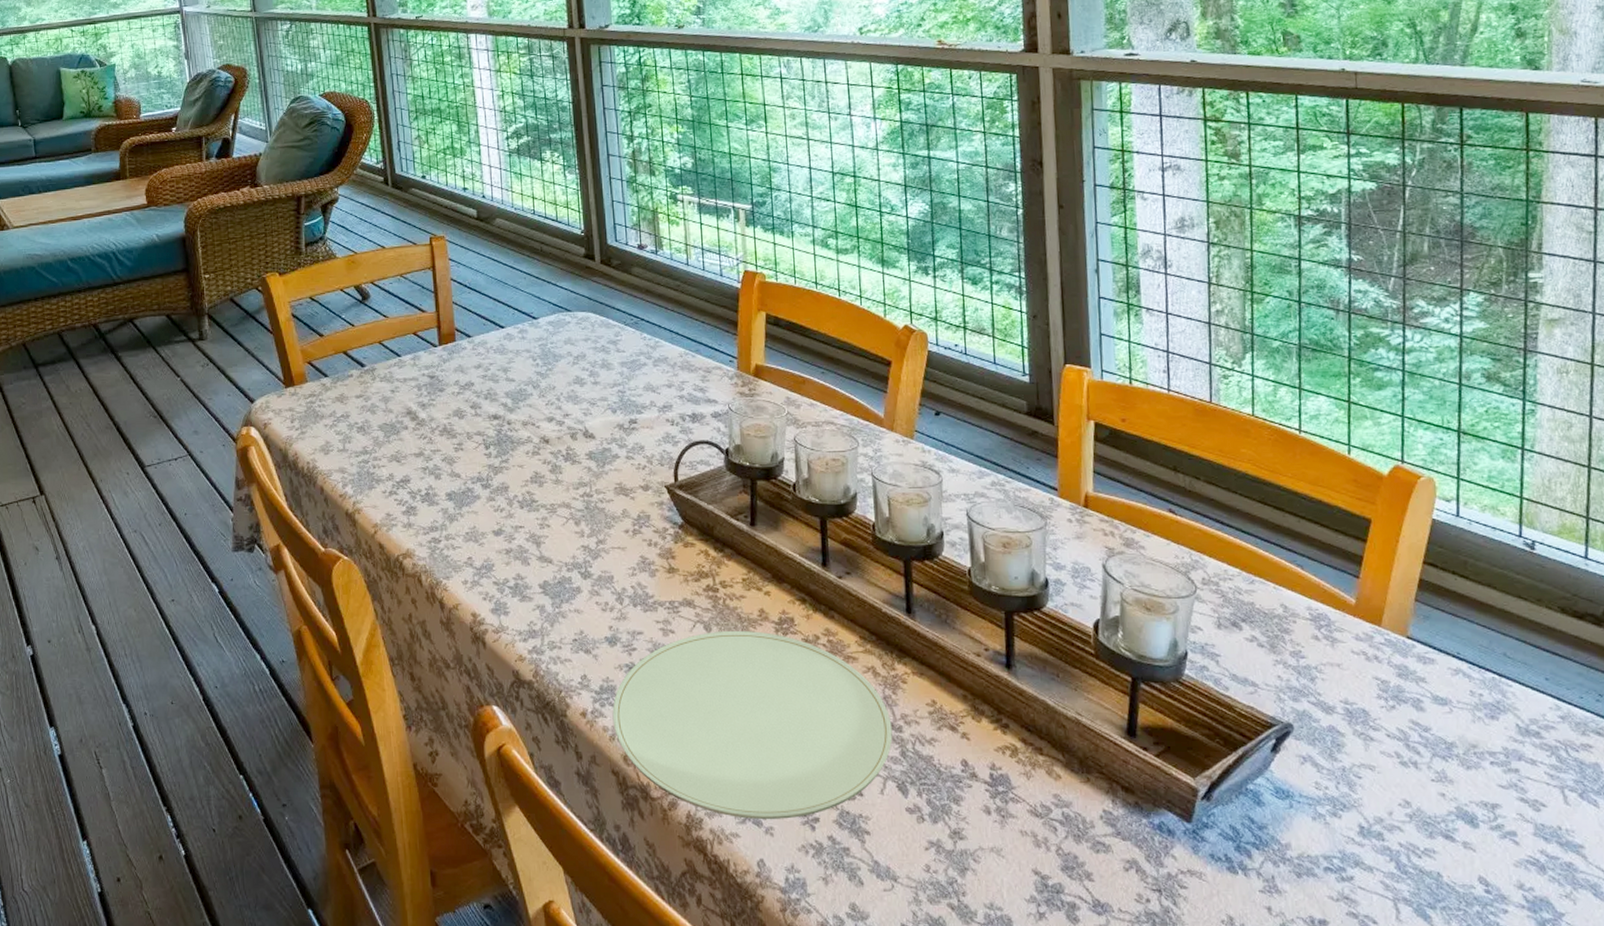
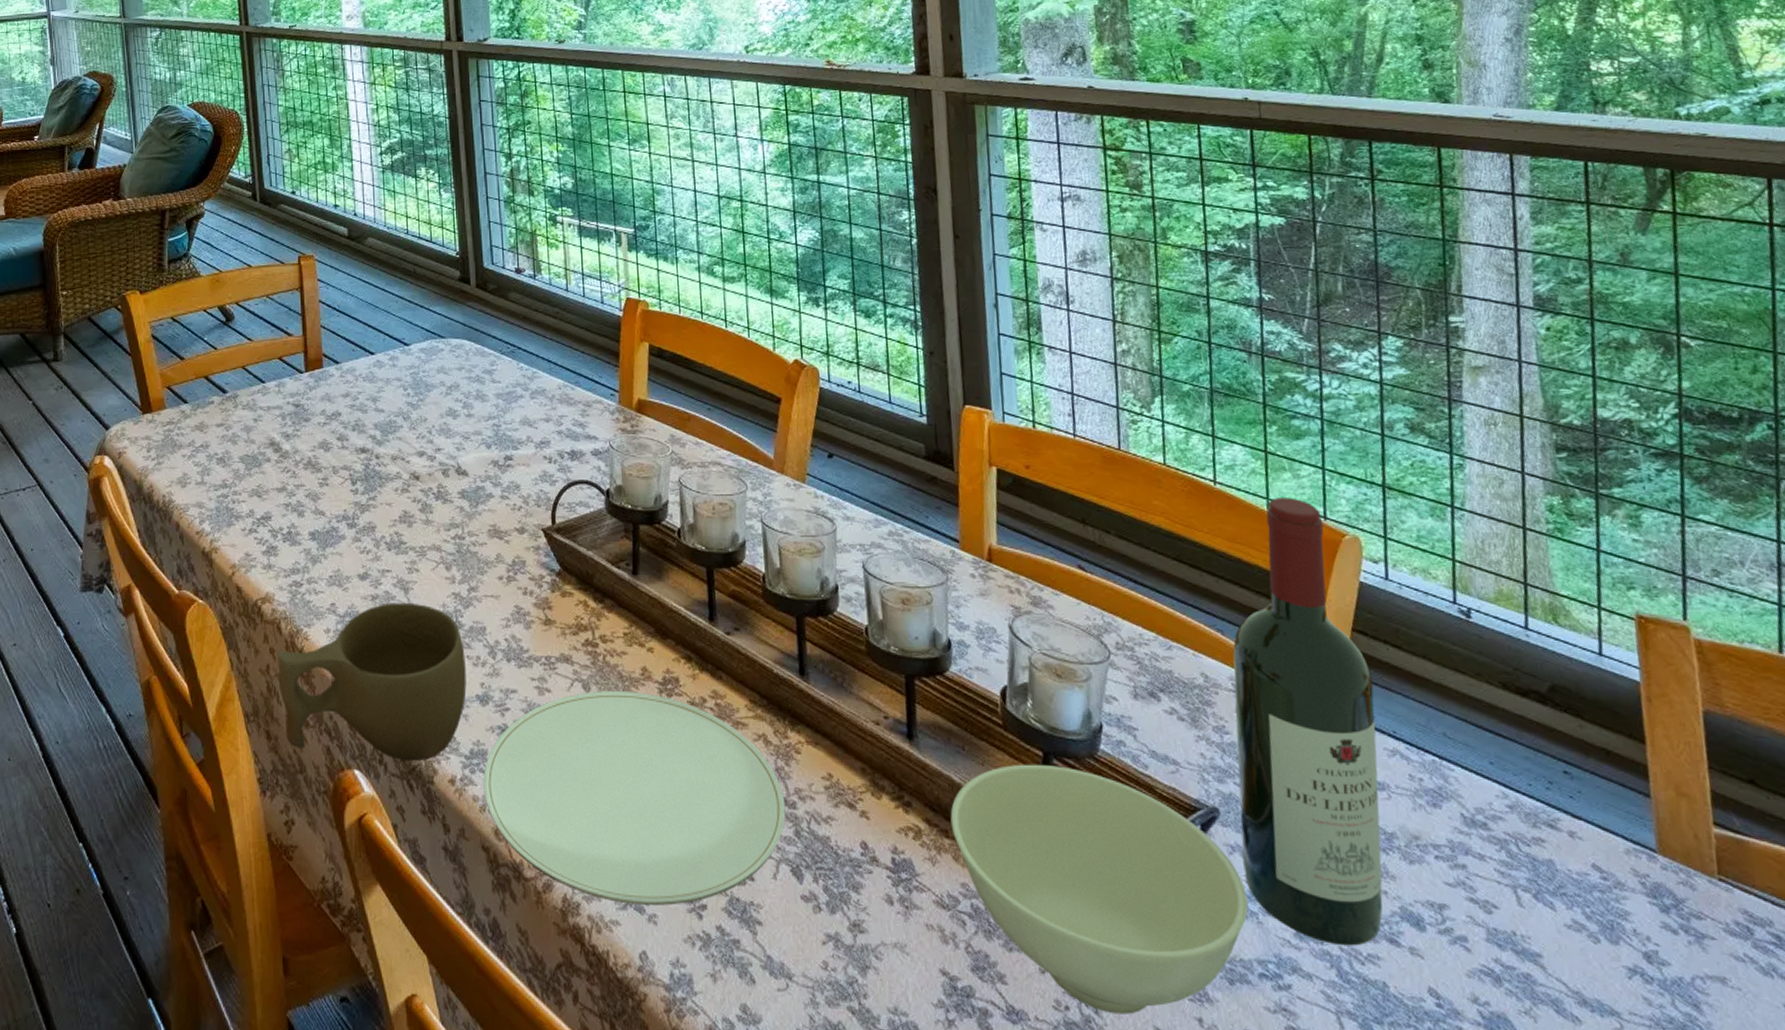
cup: none [419,555,596,698] -> present [277,602,467,762]
bowl: none [1044,688,1317,905] -> present [950,764,1248,1015]
wine bottle: none [1311,443,1442,842] -> present [1232,497,1383,946]

